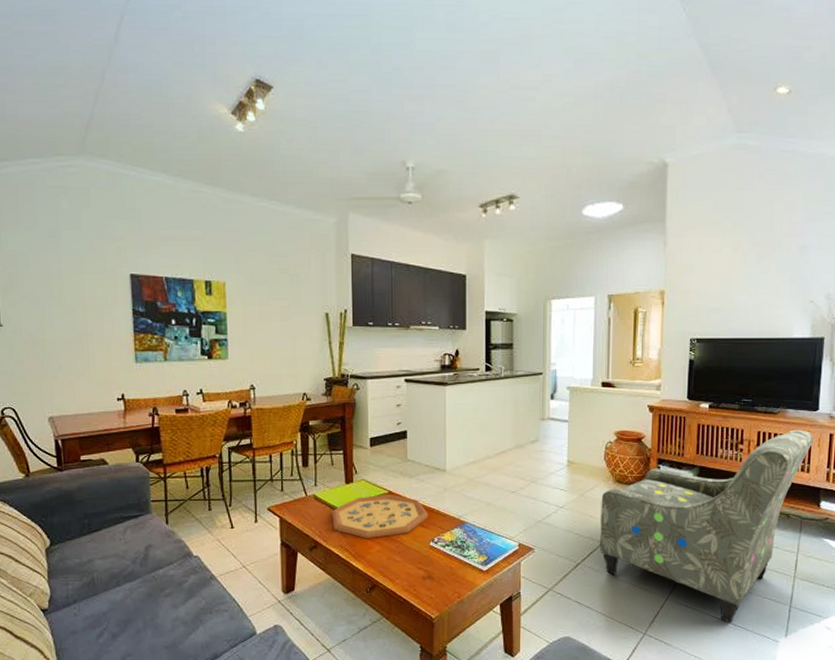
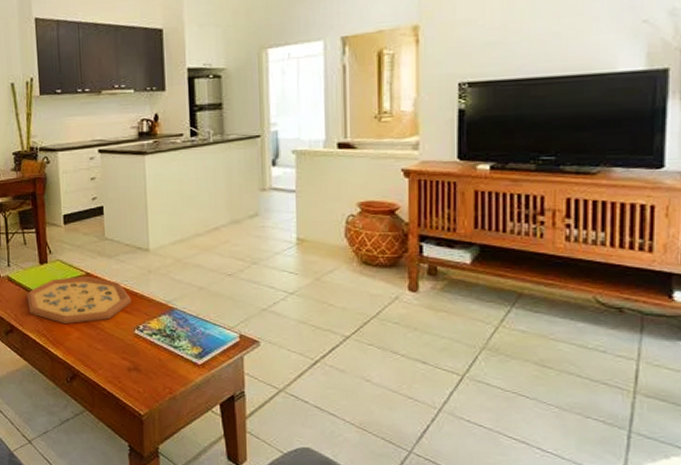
armchair: present [600,430,814,624] -> none [343,194,658,448]

